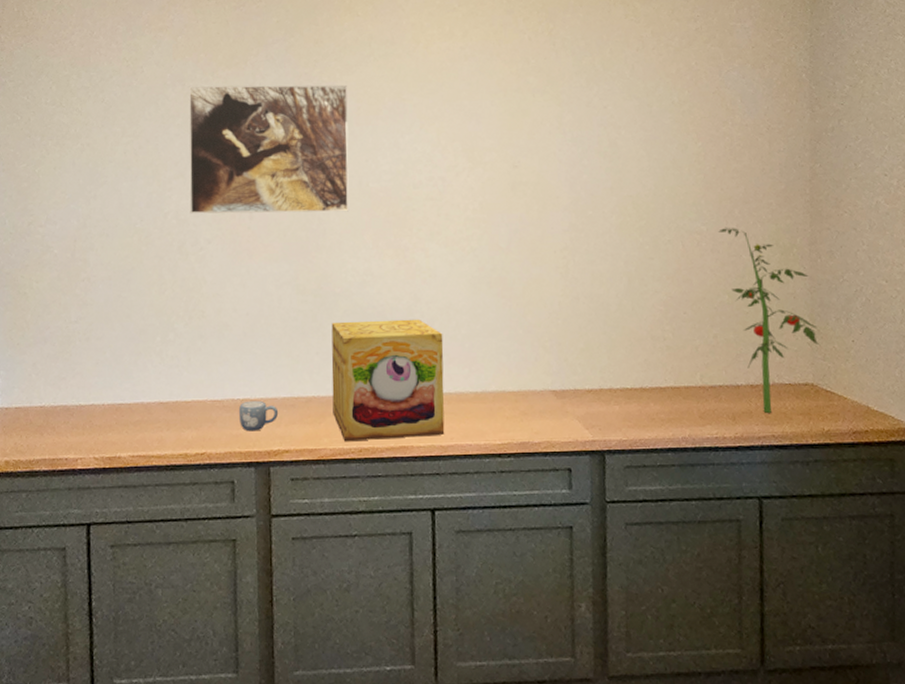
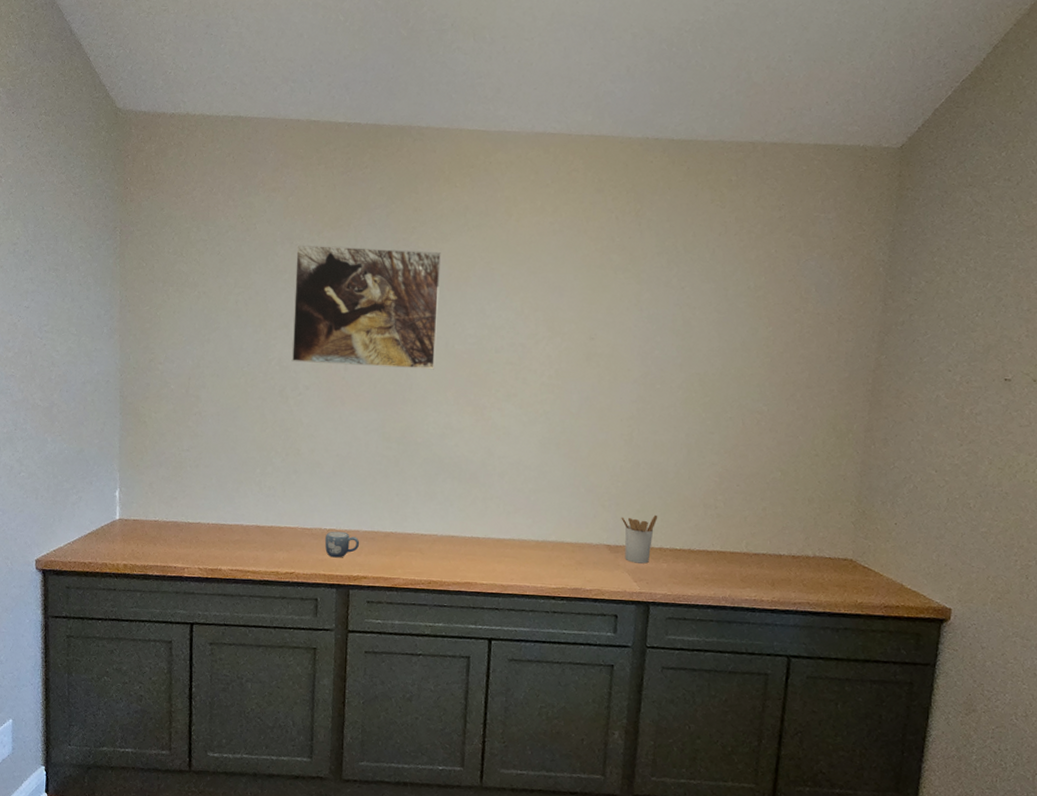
decorative box: present [331,319,445,442] -> none [407,468,512,576]
utensil holder: none [565,352,604,408] -> present [621,514,658,564]
plant: present [719,227,819,413] -> none [779,409,863,582]

